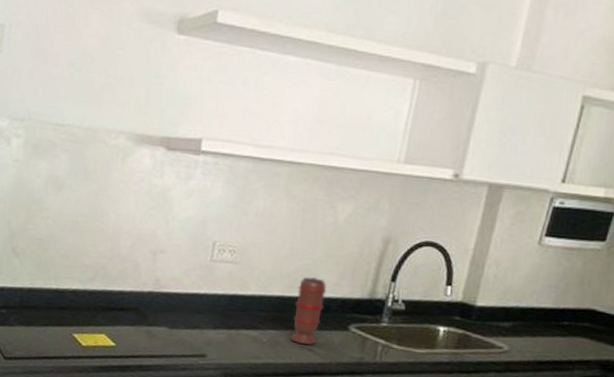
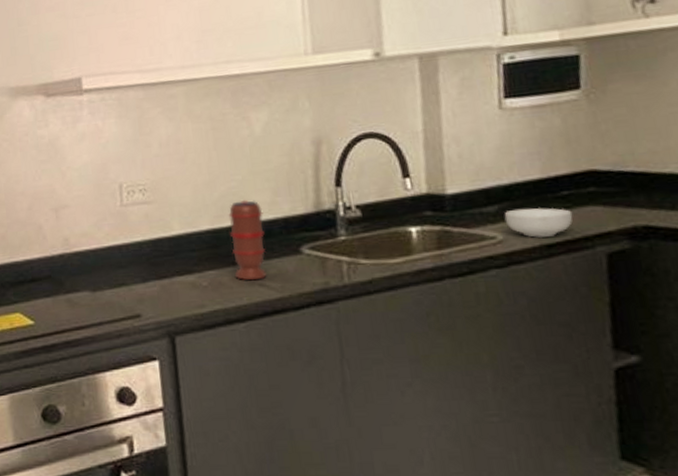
cereal bowl: none [513,328,566,356] -> present [504,207,573,238]

